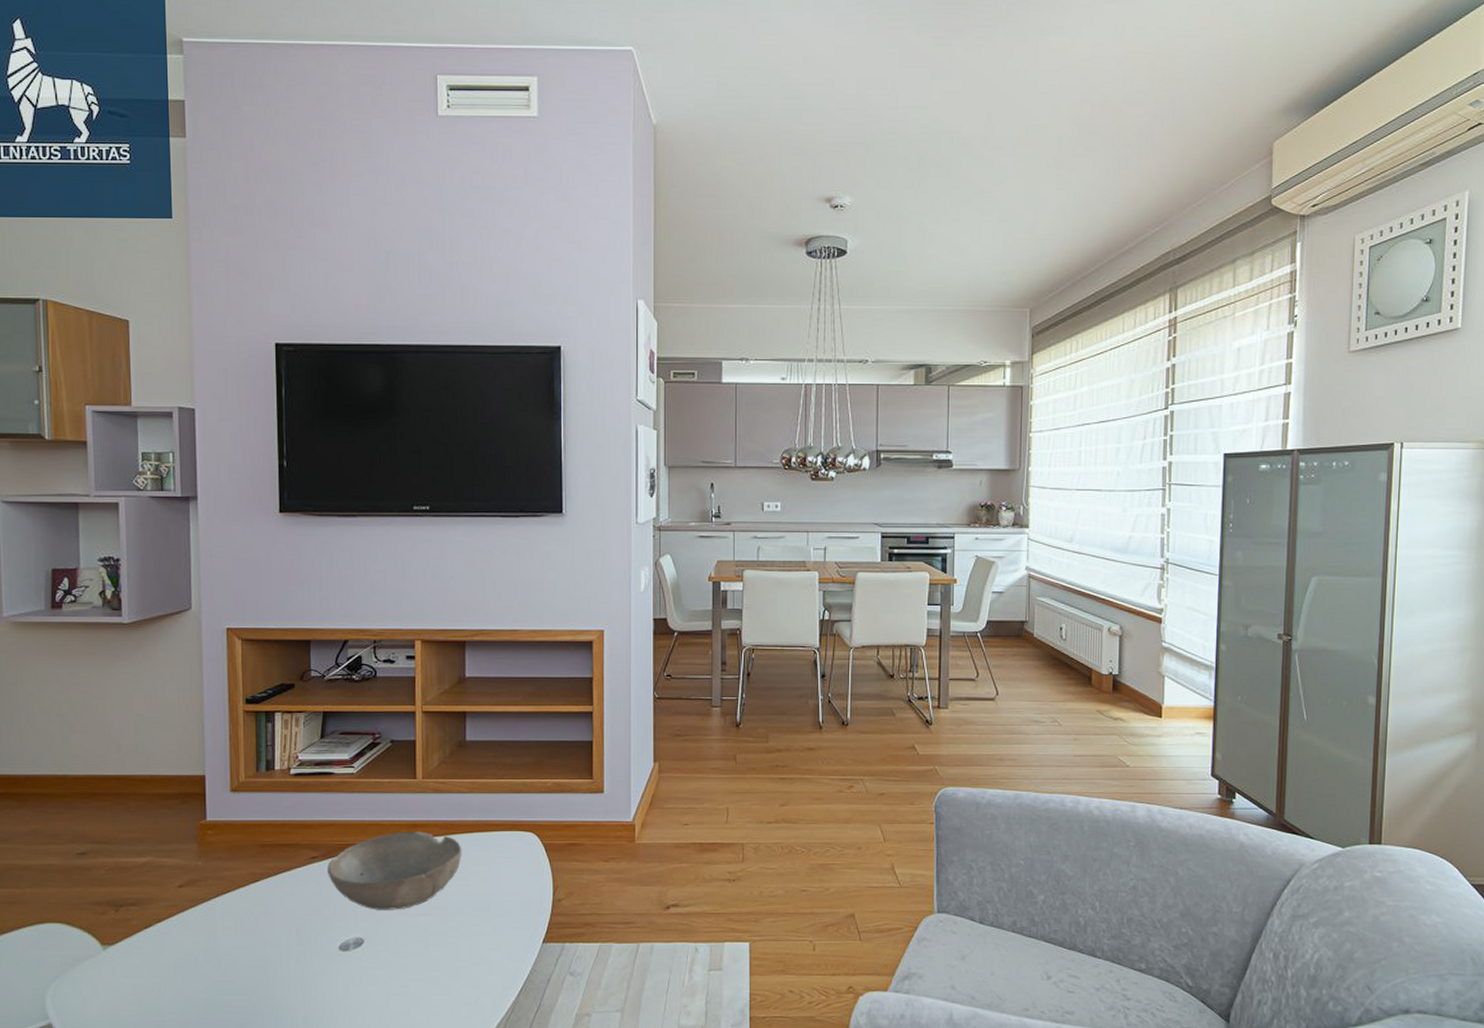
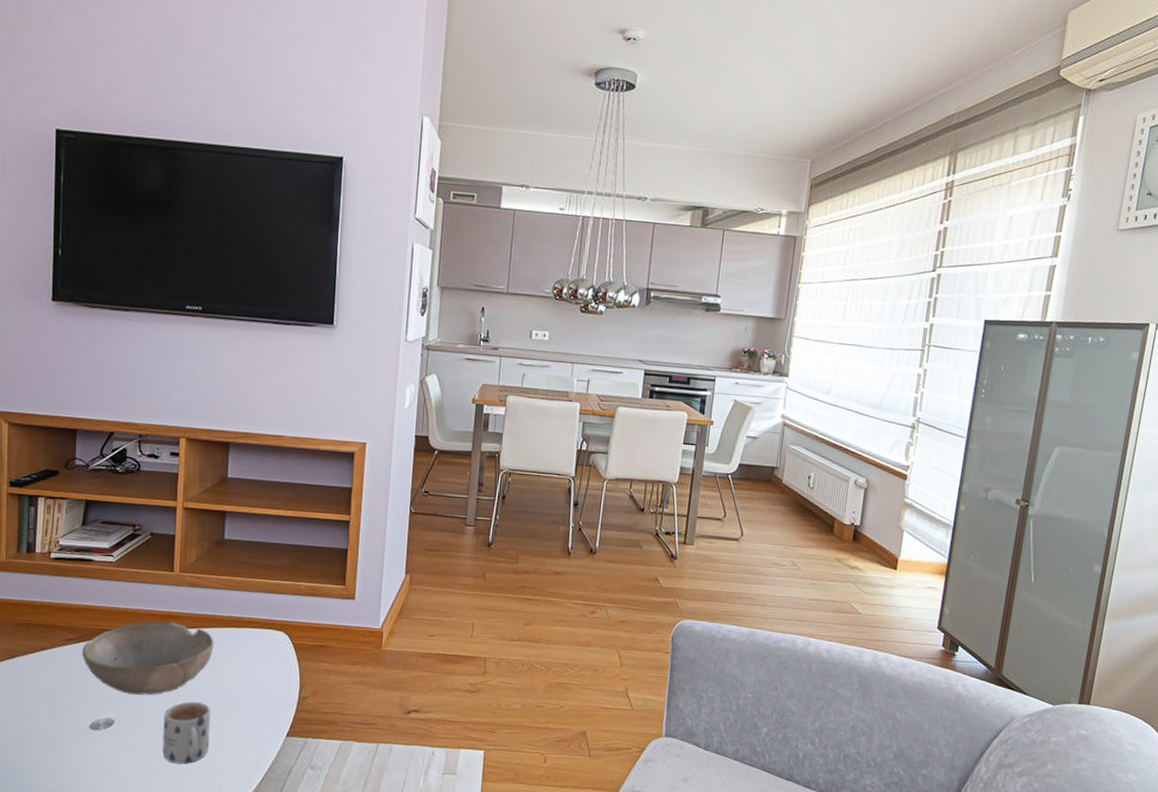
mug: none [415,914,464,981] -> present [162,702,211,764]

